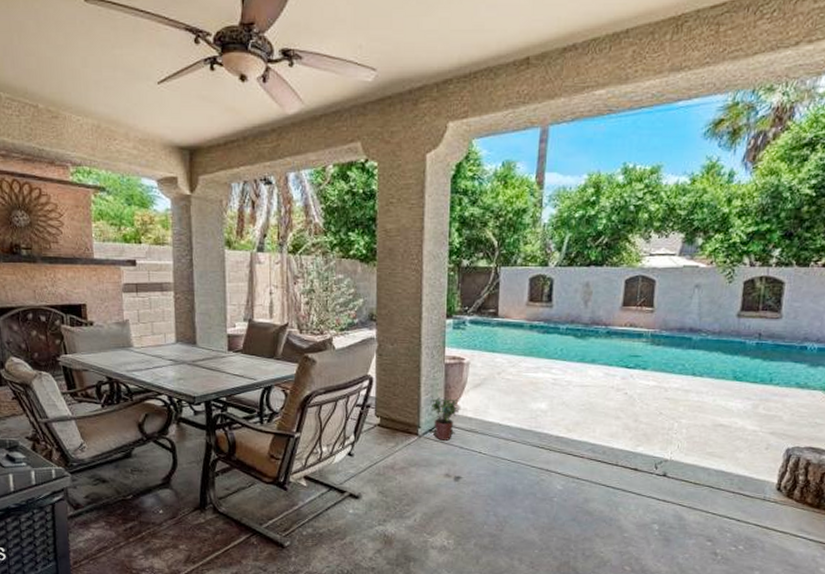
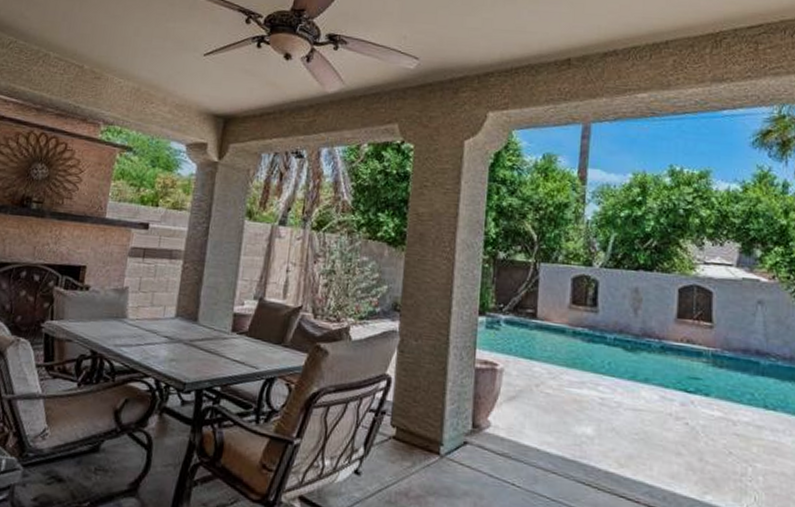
potted plant: present [431,397,459,441] -> none [457,409,489,465]

